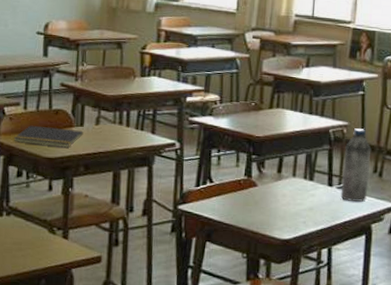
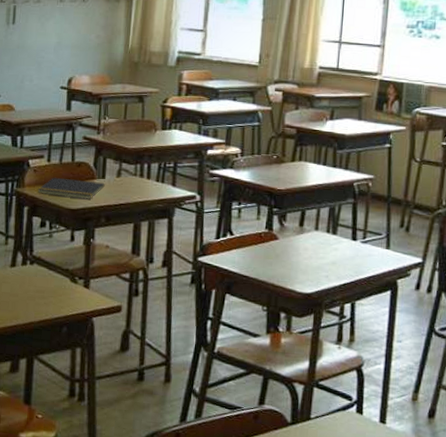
water bottle: present [340,128,372,202] -> none [365,182,398,257]

